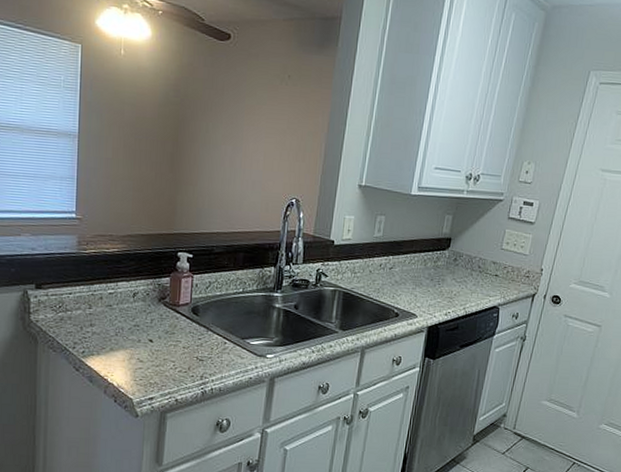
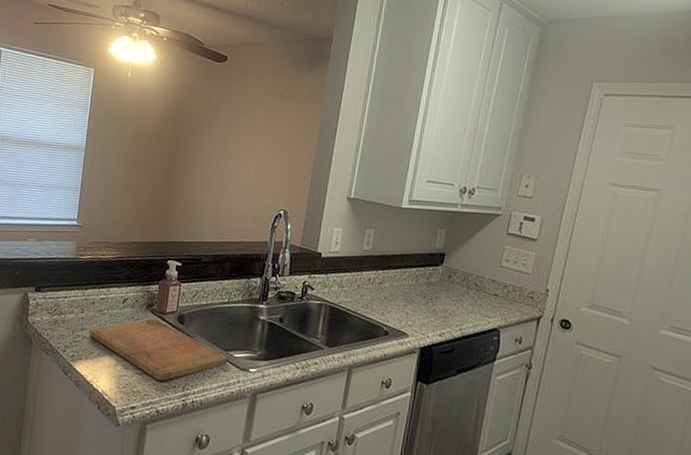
cutting board: none [100,311,244,371] -> present [89,318,227,381]

